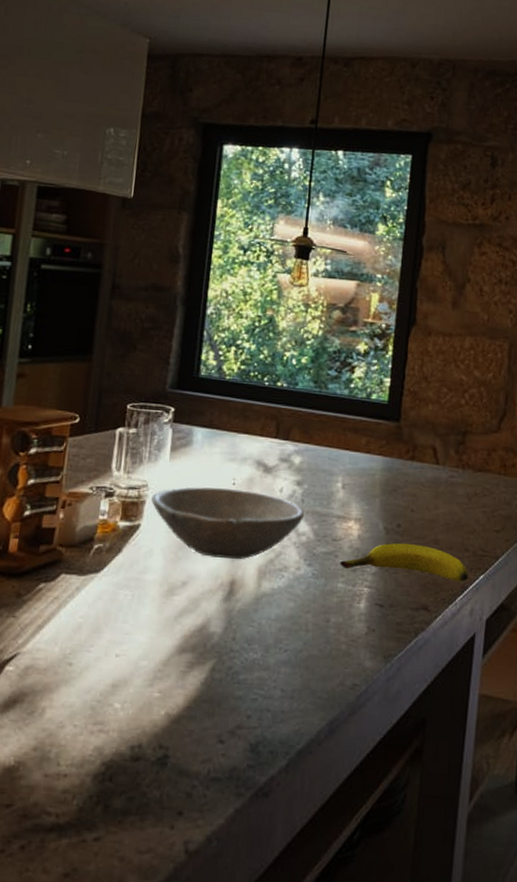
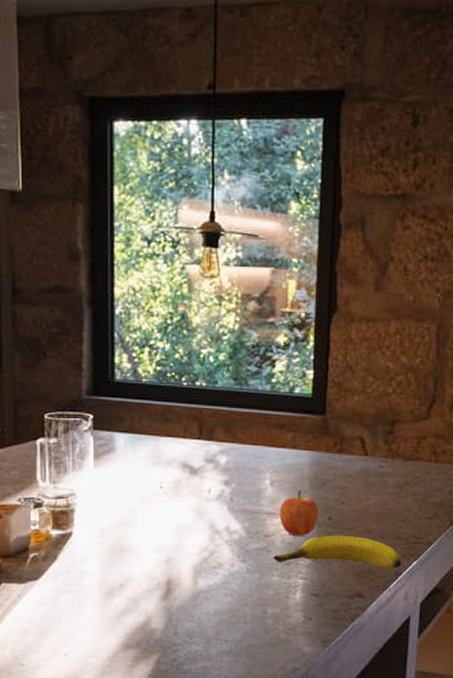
bowl: present [151,487,305,560] -> none [80,491,235,560]
apple: none [348,495,388,543] -> present [279,491,319,537]

